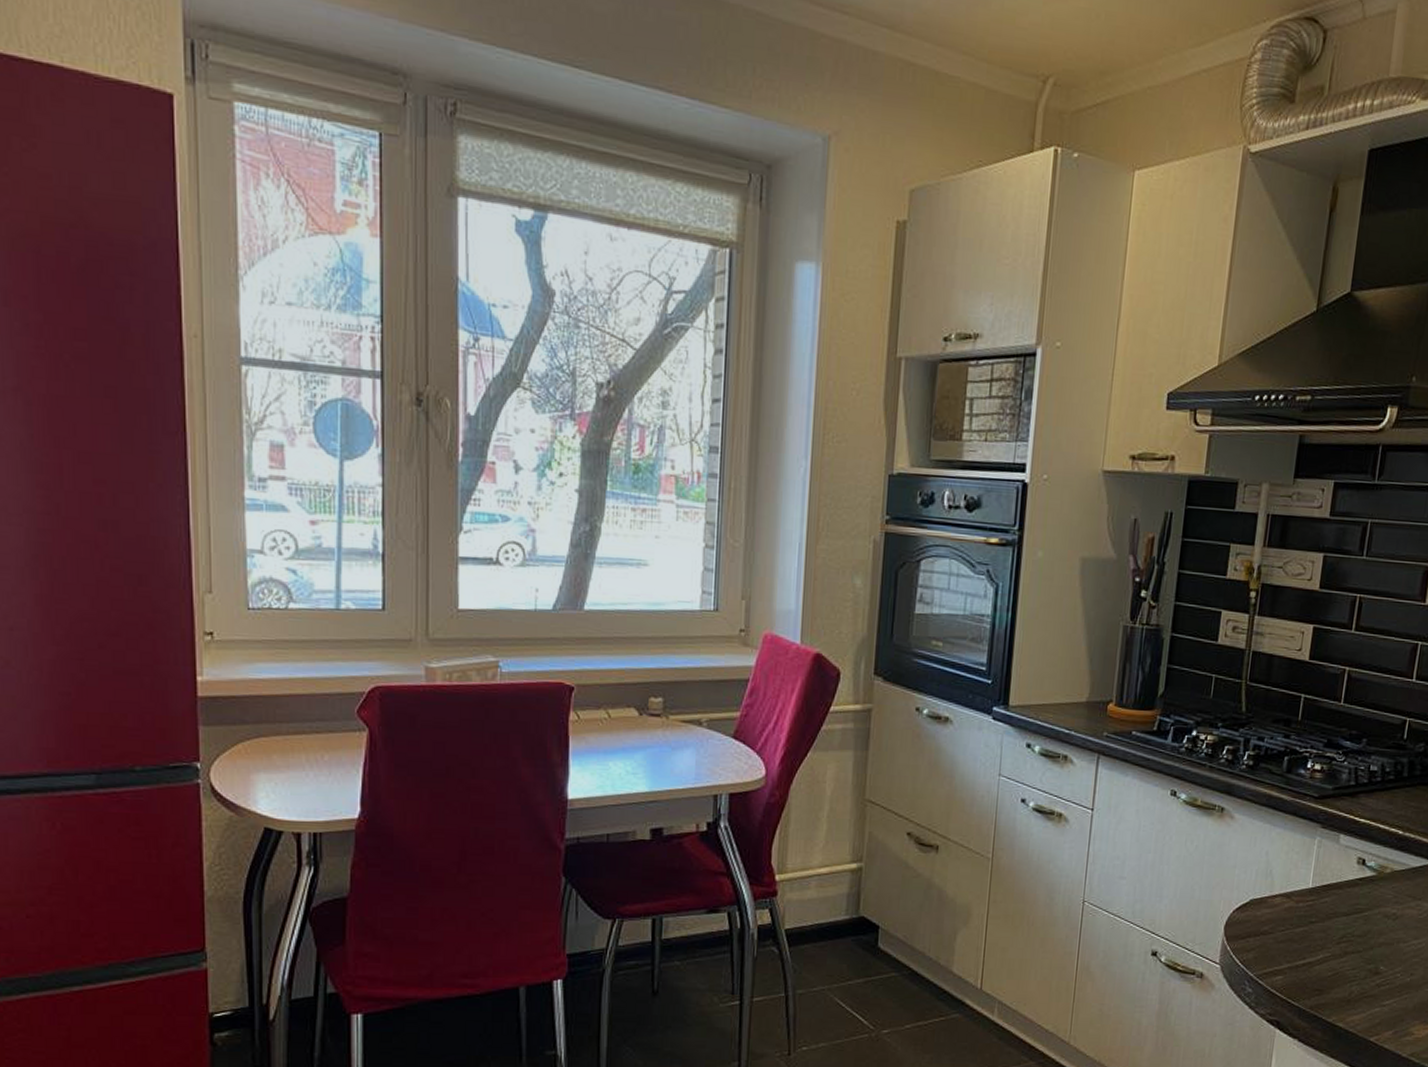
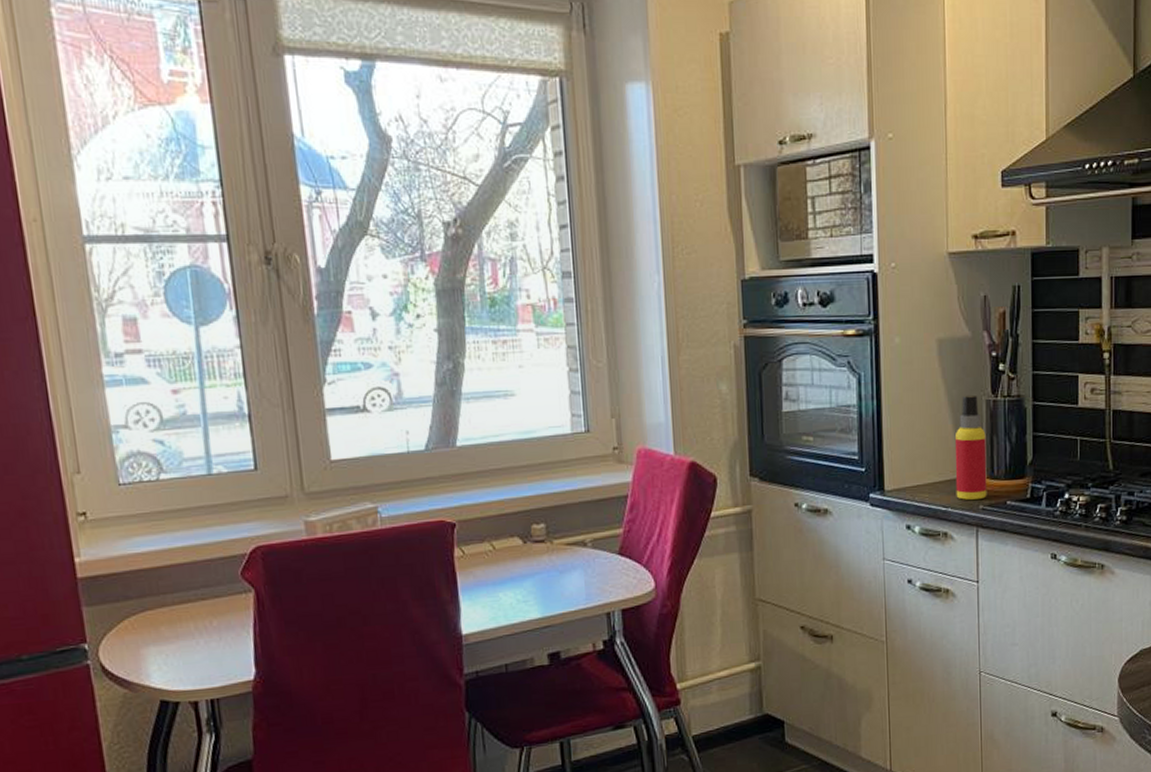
spray bottle: none [1081,618,1119,727] -> present [954,394,987,501]

